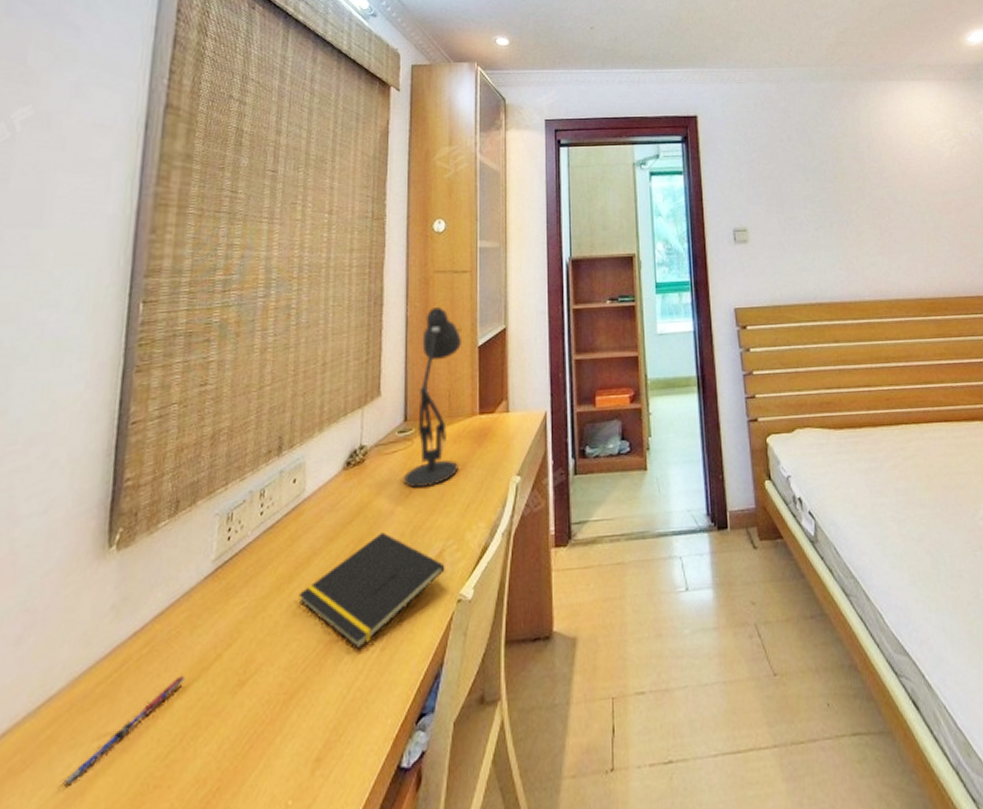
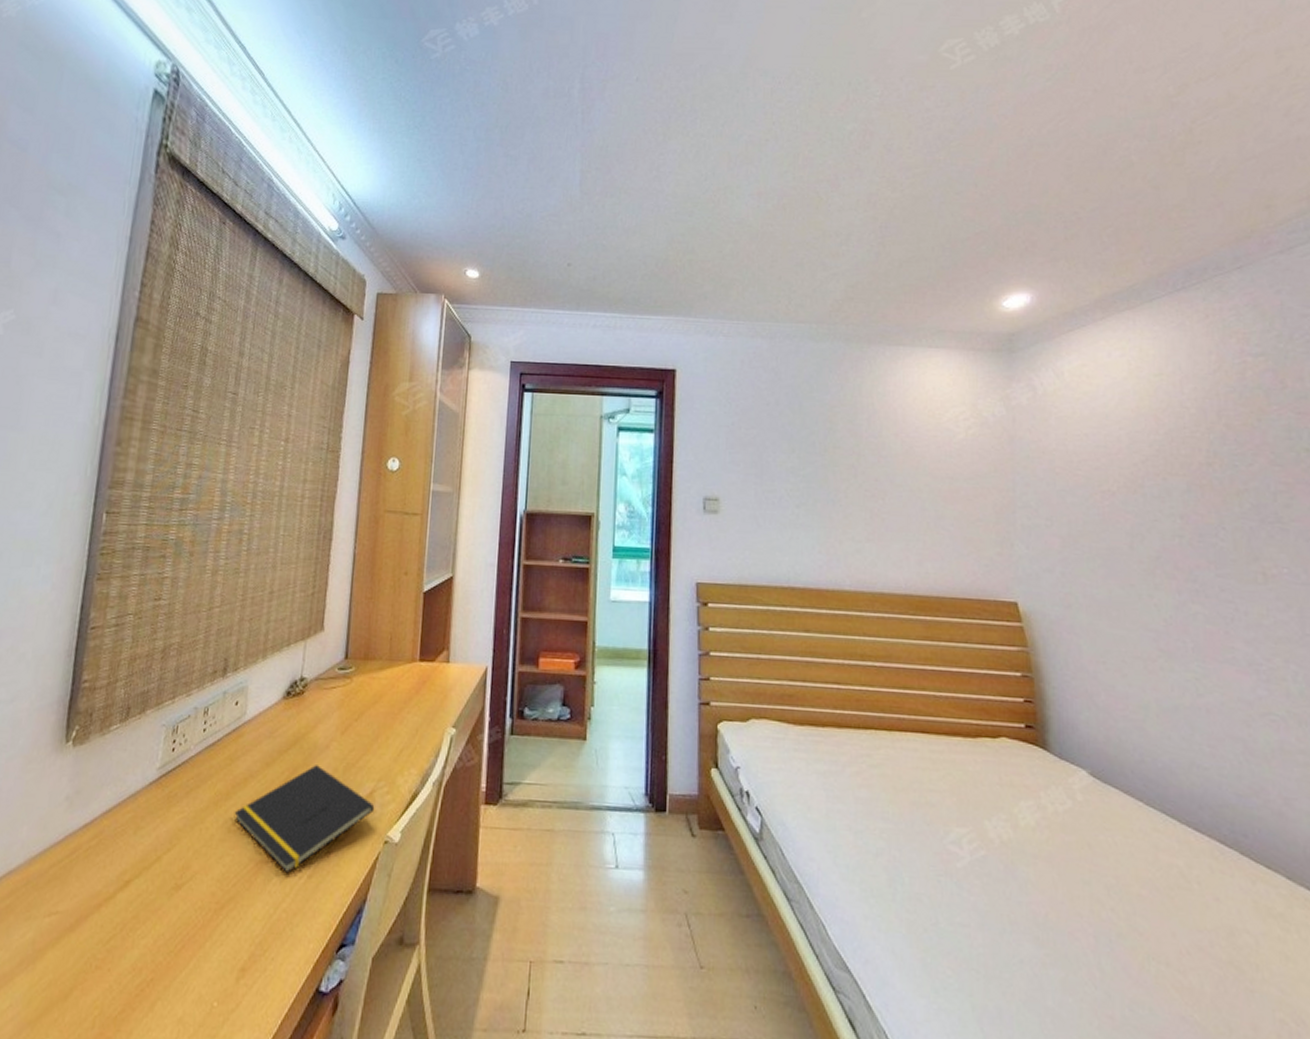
pen: present [63,675,186,785] -> none [18,870,128,951]
desk lamp: present [404,307,462,488] -> none [341,548,408,727]

